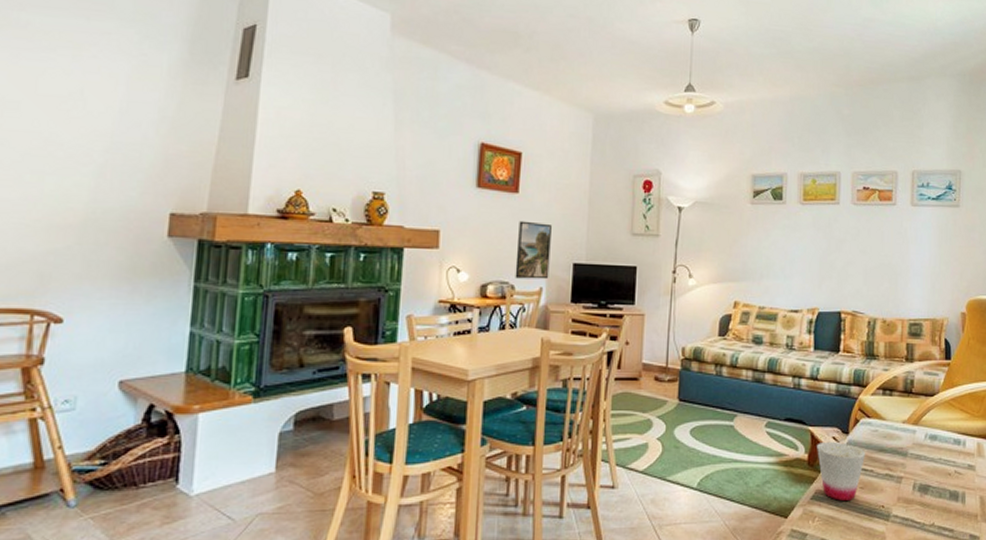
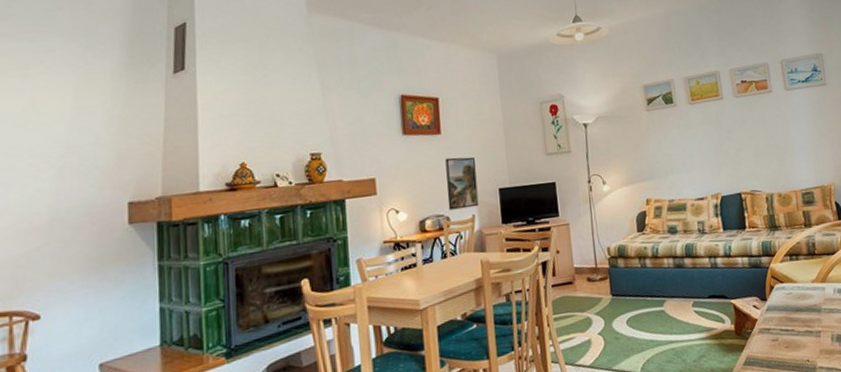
cup: present [817,441,866,501] -> none [740,309,785,363]

